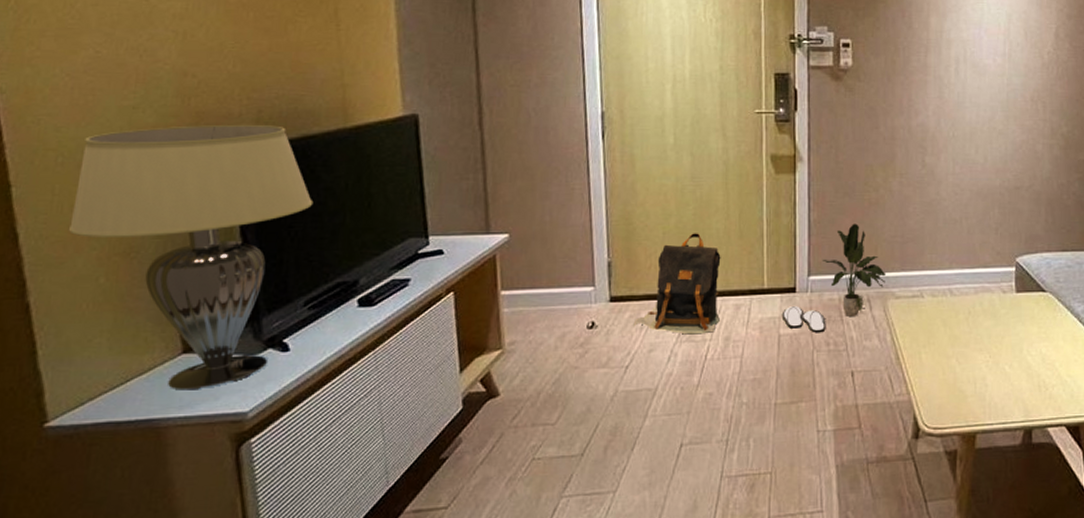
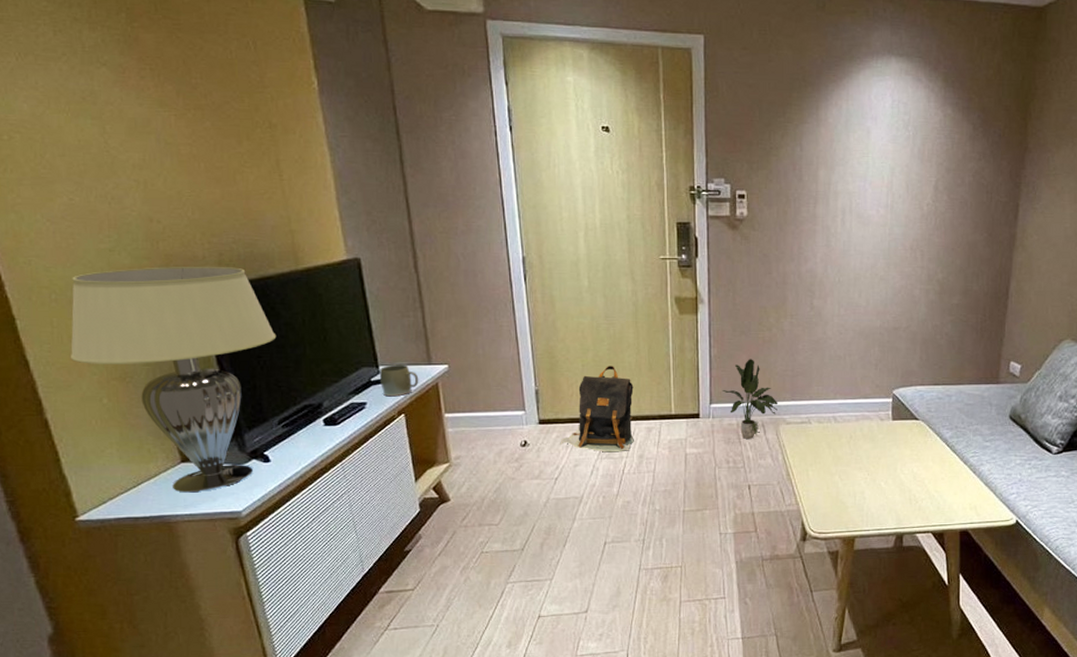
mug: none [428,234,474,272] -> present [379,364,419,397]
slippers: present [781,306,826,333] -> none [687,430,726,453]

